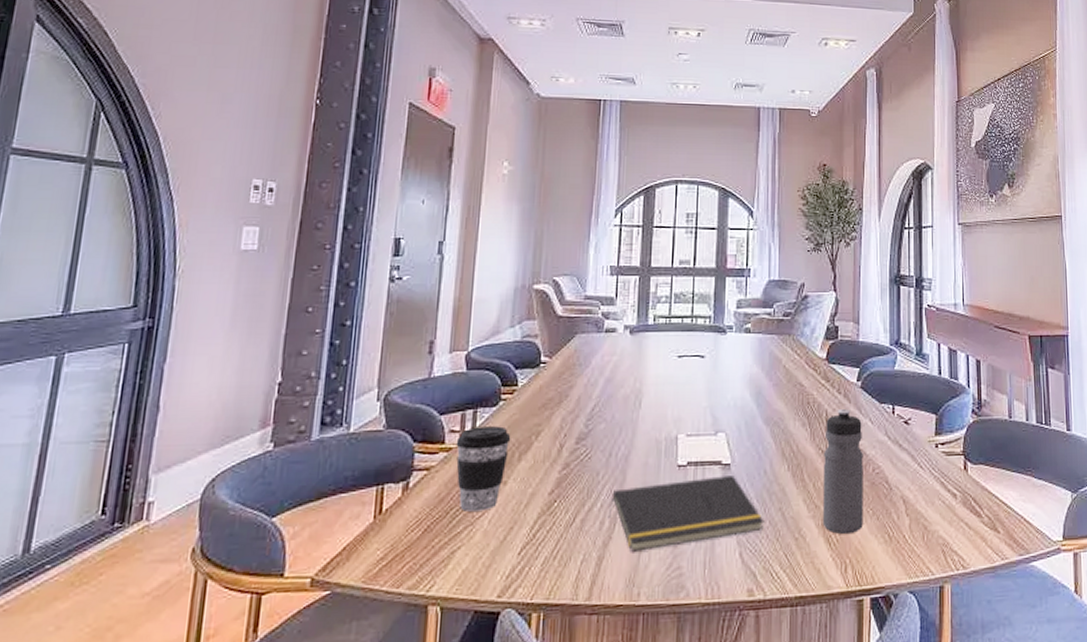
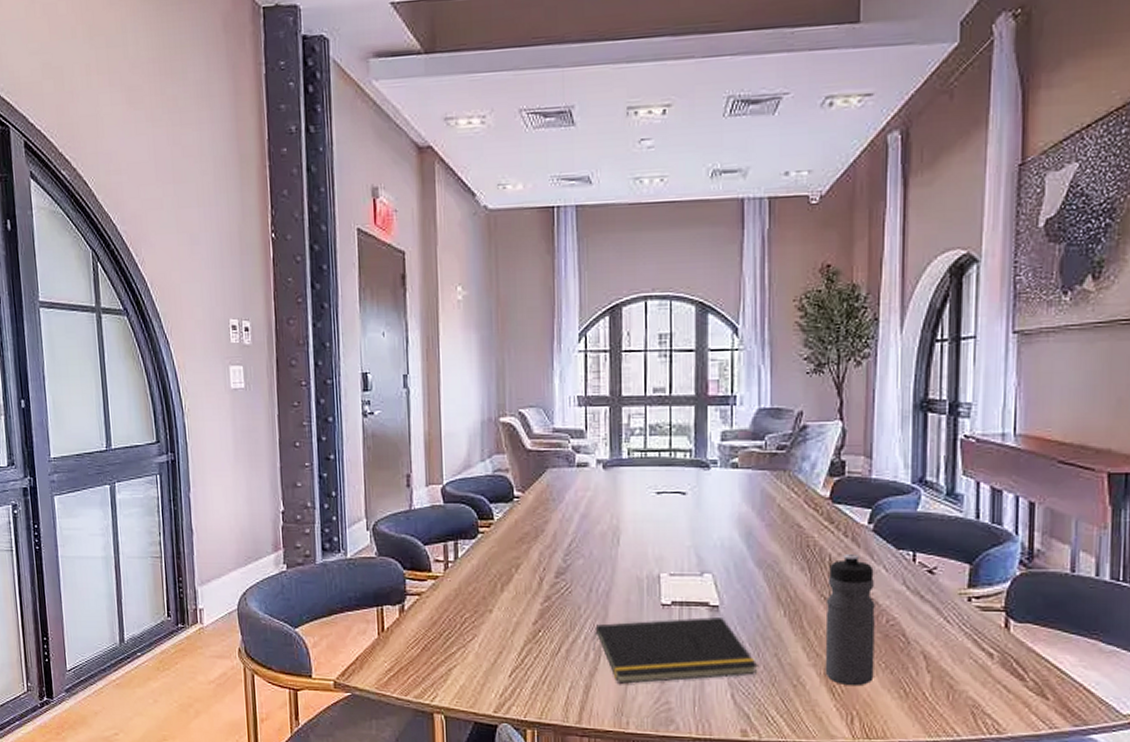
coffee cup: present [456,426,511,512] -> none [441,558,492,635]

